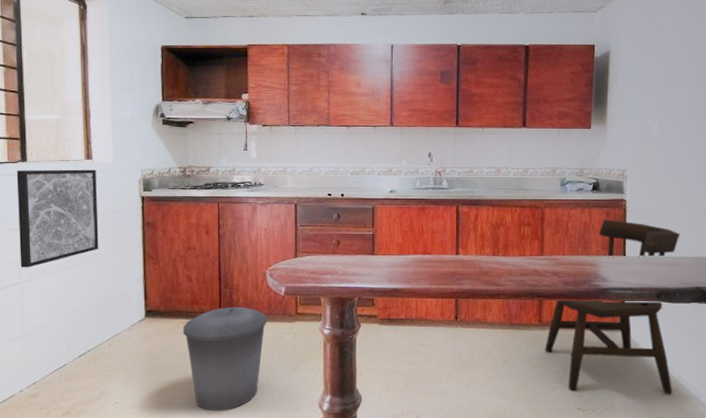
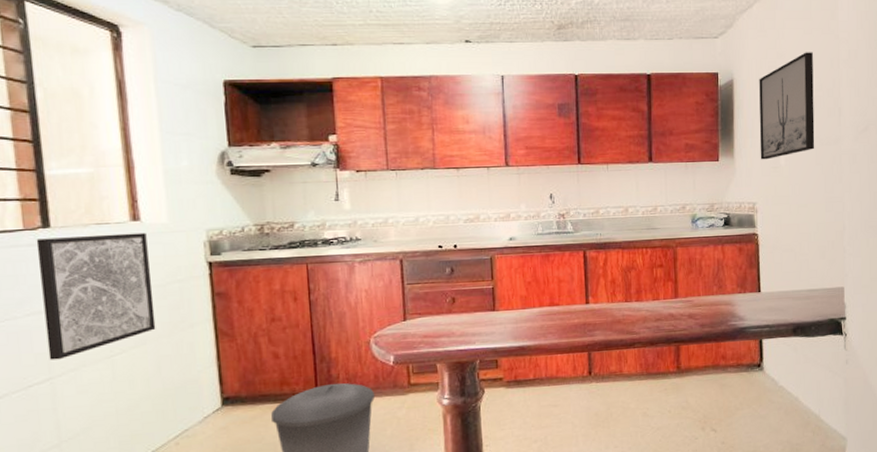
dining chair: present [545,219,680,394] -> none [685,255,814,438]
wall art: none [632,26,693,129] -> present [759,52,815,160]

